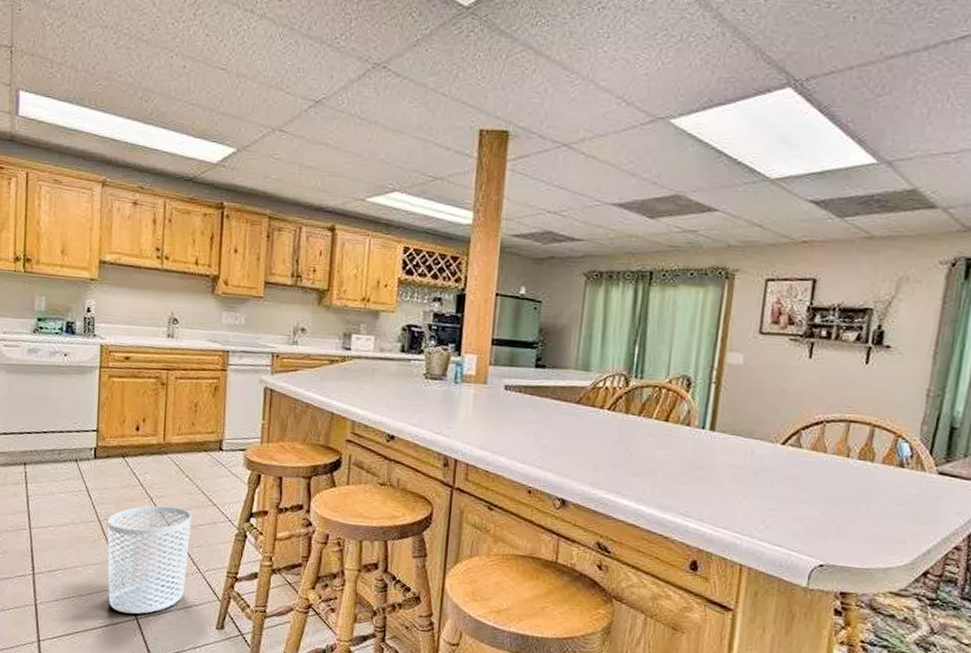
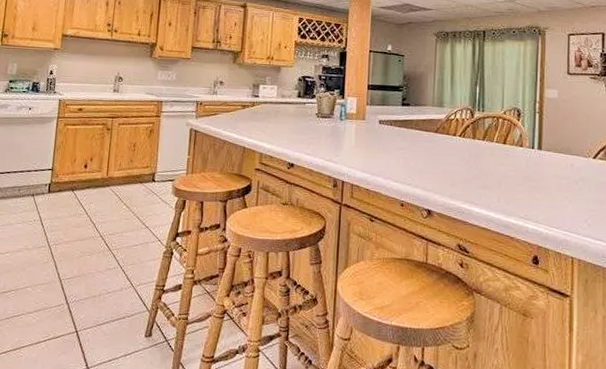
waste bin: present [107,505,191,614] -> none [52,230,127,328]

